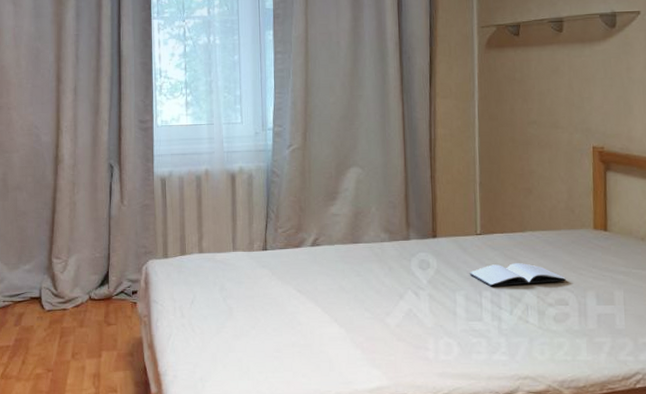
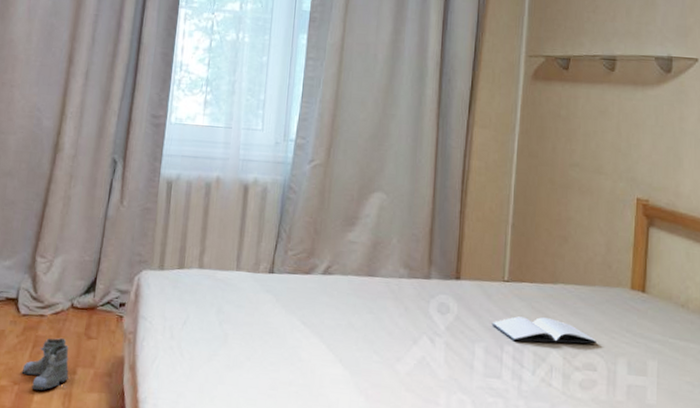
boots: none [53,328,95,374] -> present [21,338,69,390]

